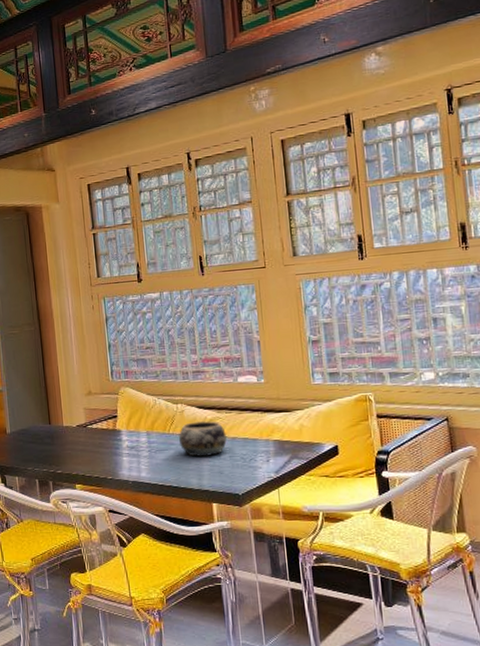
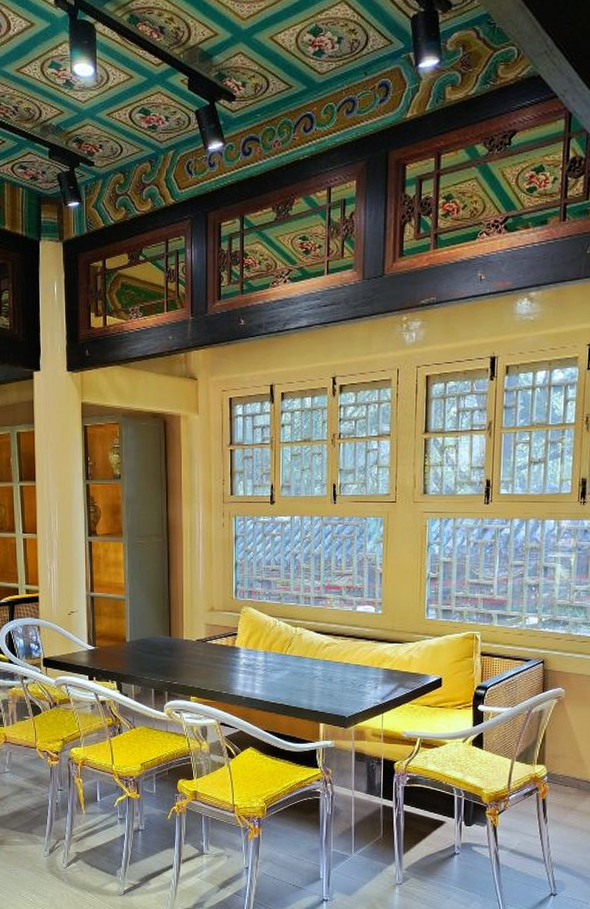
decorative bowl: present [178,420,227,458] -> none [294,644,340,680]

